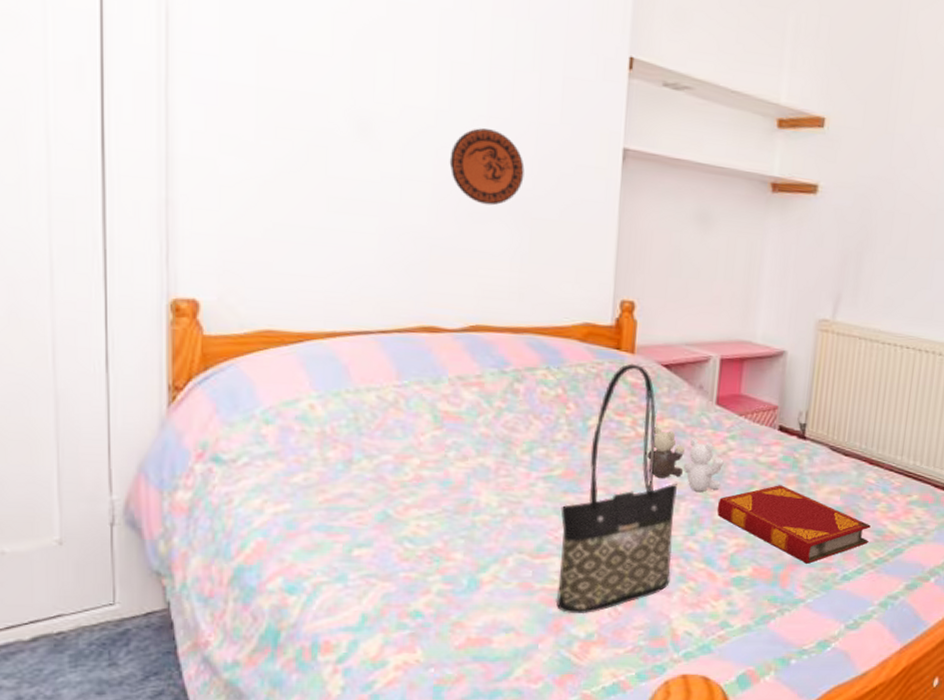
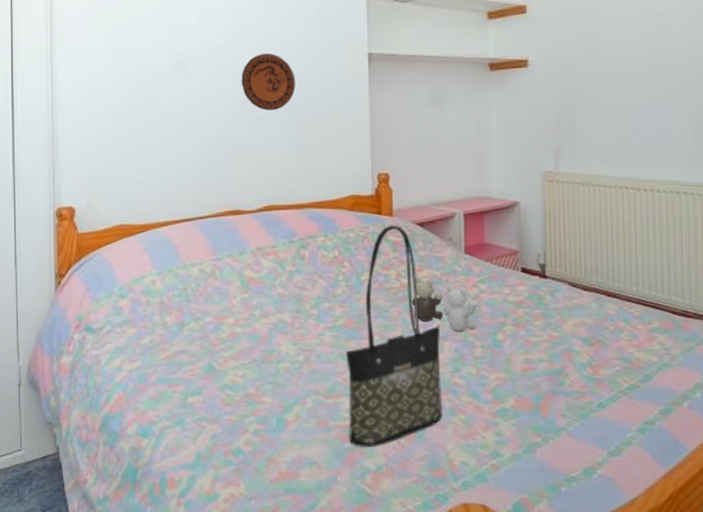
hardback book: present [717,485,870,564] -> none [476,321,618,393]

